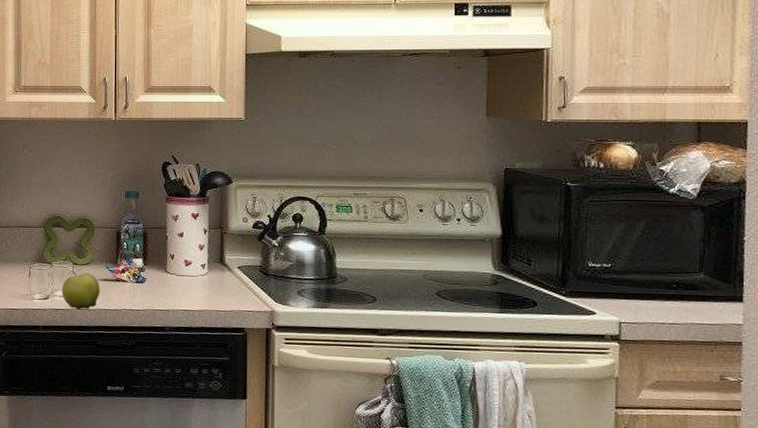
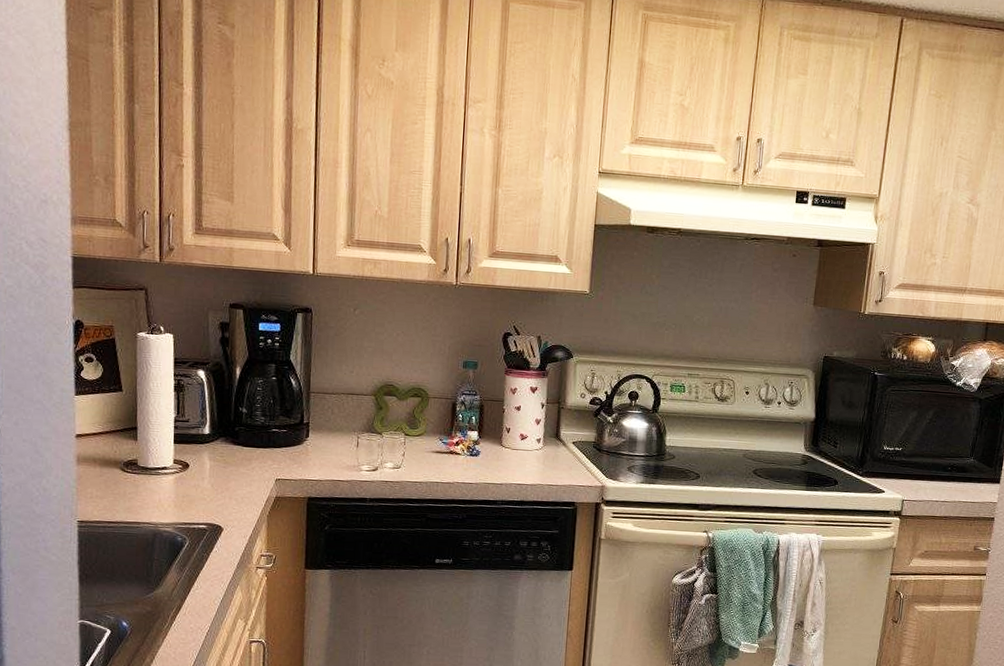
fruit: present [61,272,100,309] -> none [391,443,433,482]

